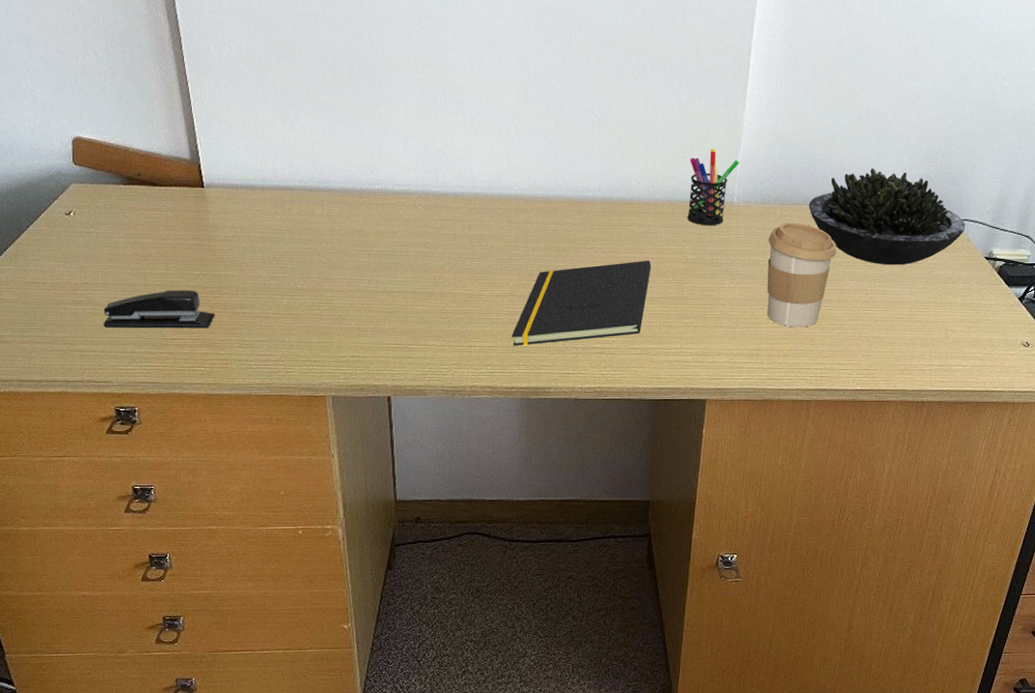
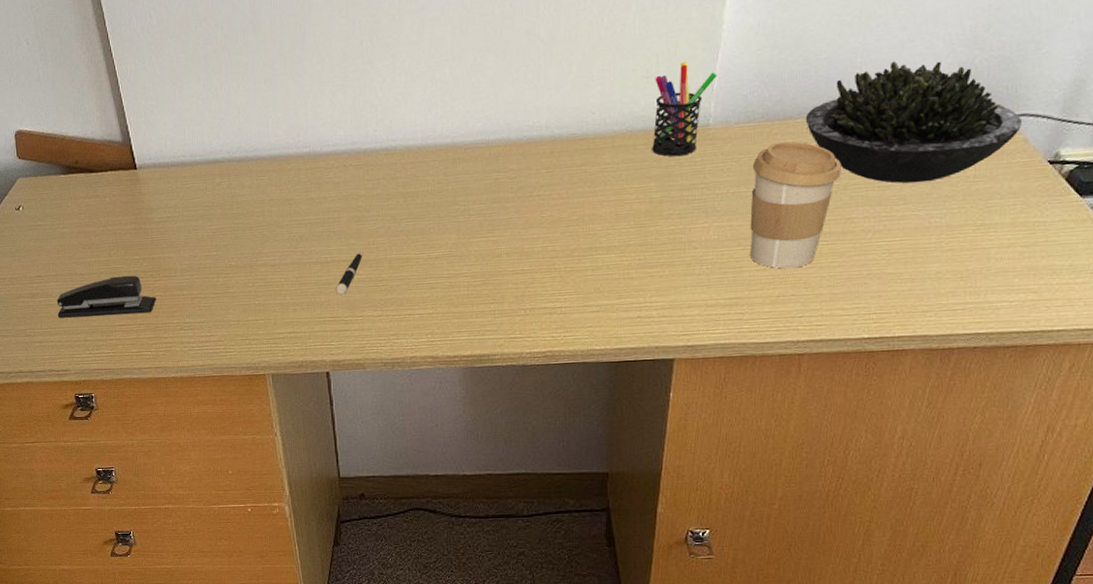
pen: none [401,284,428,324] -> present [336,250,362,295]
notepad: present [511,260,651,346] -> none [452,203,608,311]

